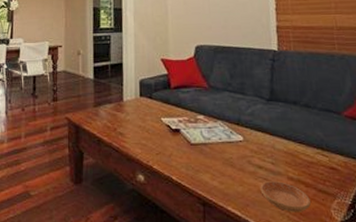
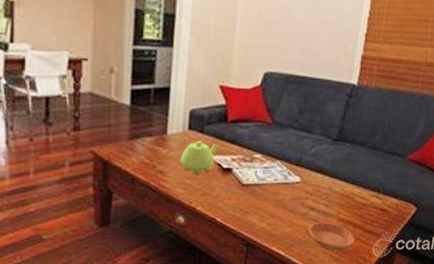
teapot: none [136,106,166,135] -> present [180,141,218,174]

